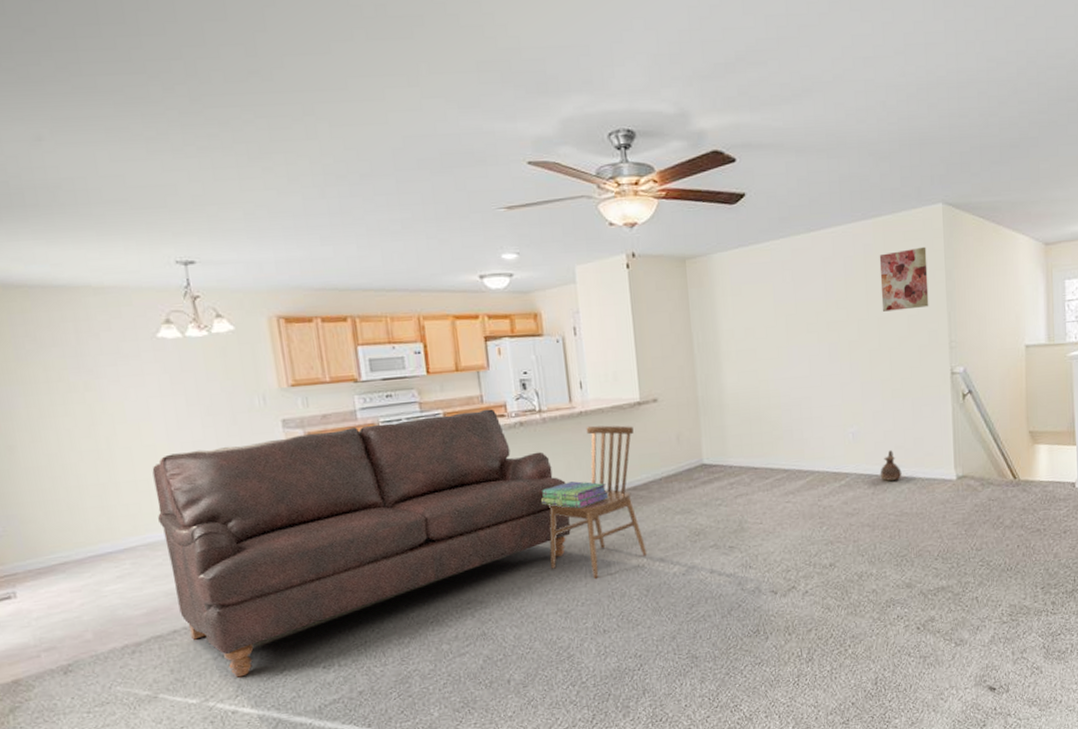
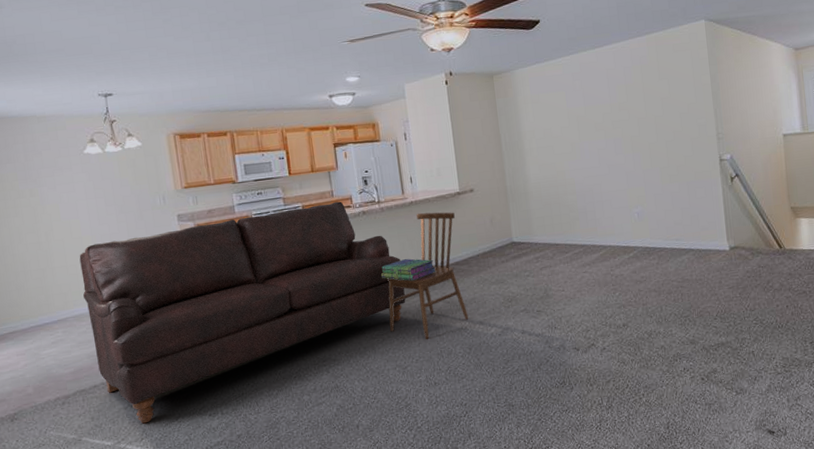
wall art: present [879,246,929,312] -> none [653,56,698,111]
ceramic jug: present [880,450,902,481] -> none [662,226,682,253]

